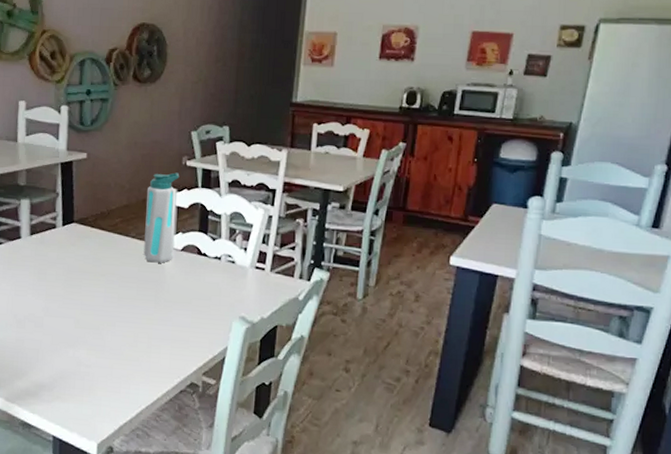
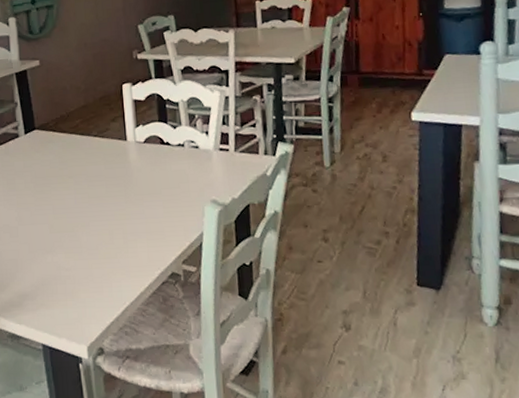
water bottle: present [143,172,180,263] -> none [102,67,136,158]

